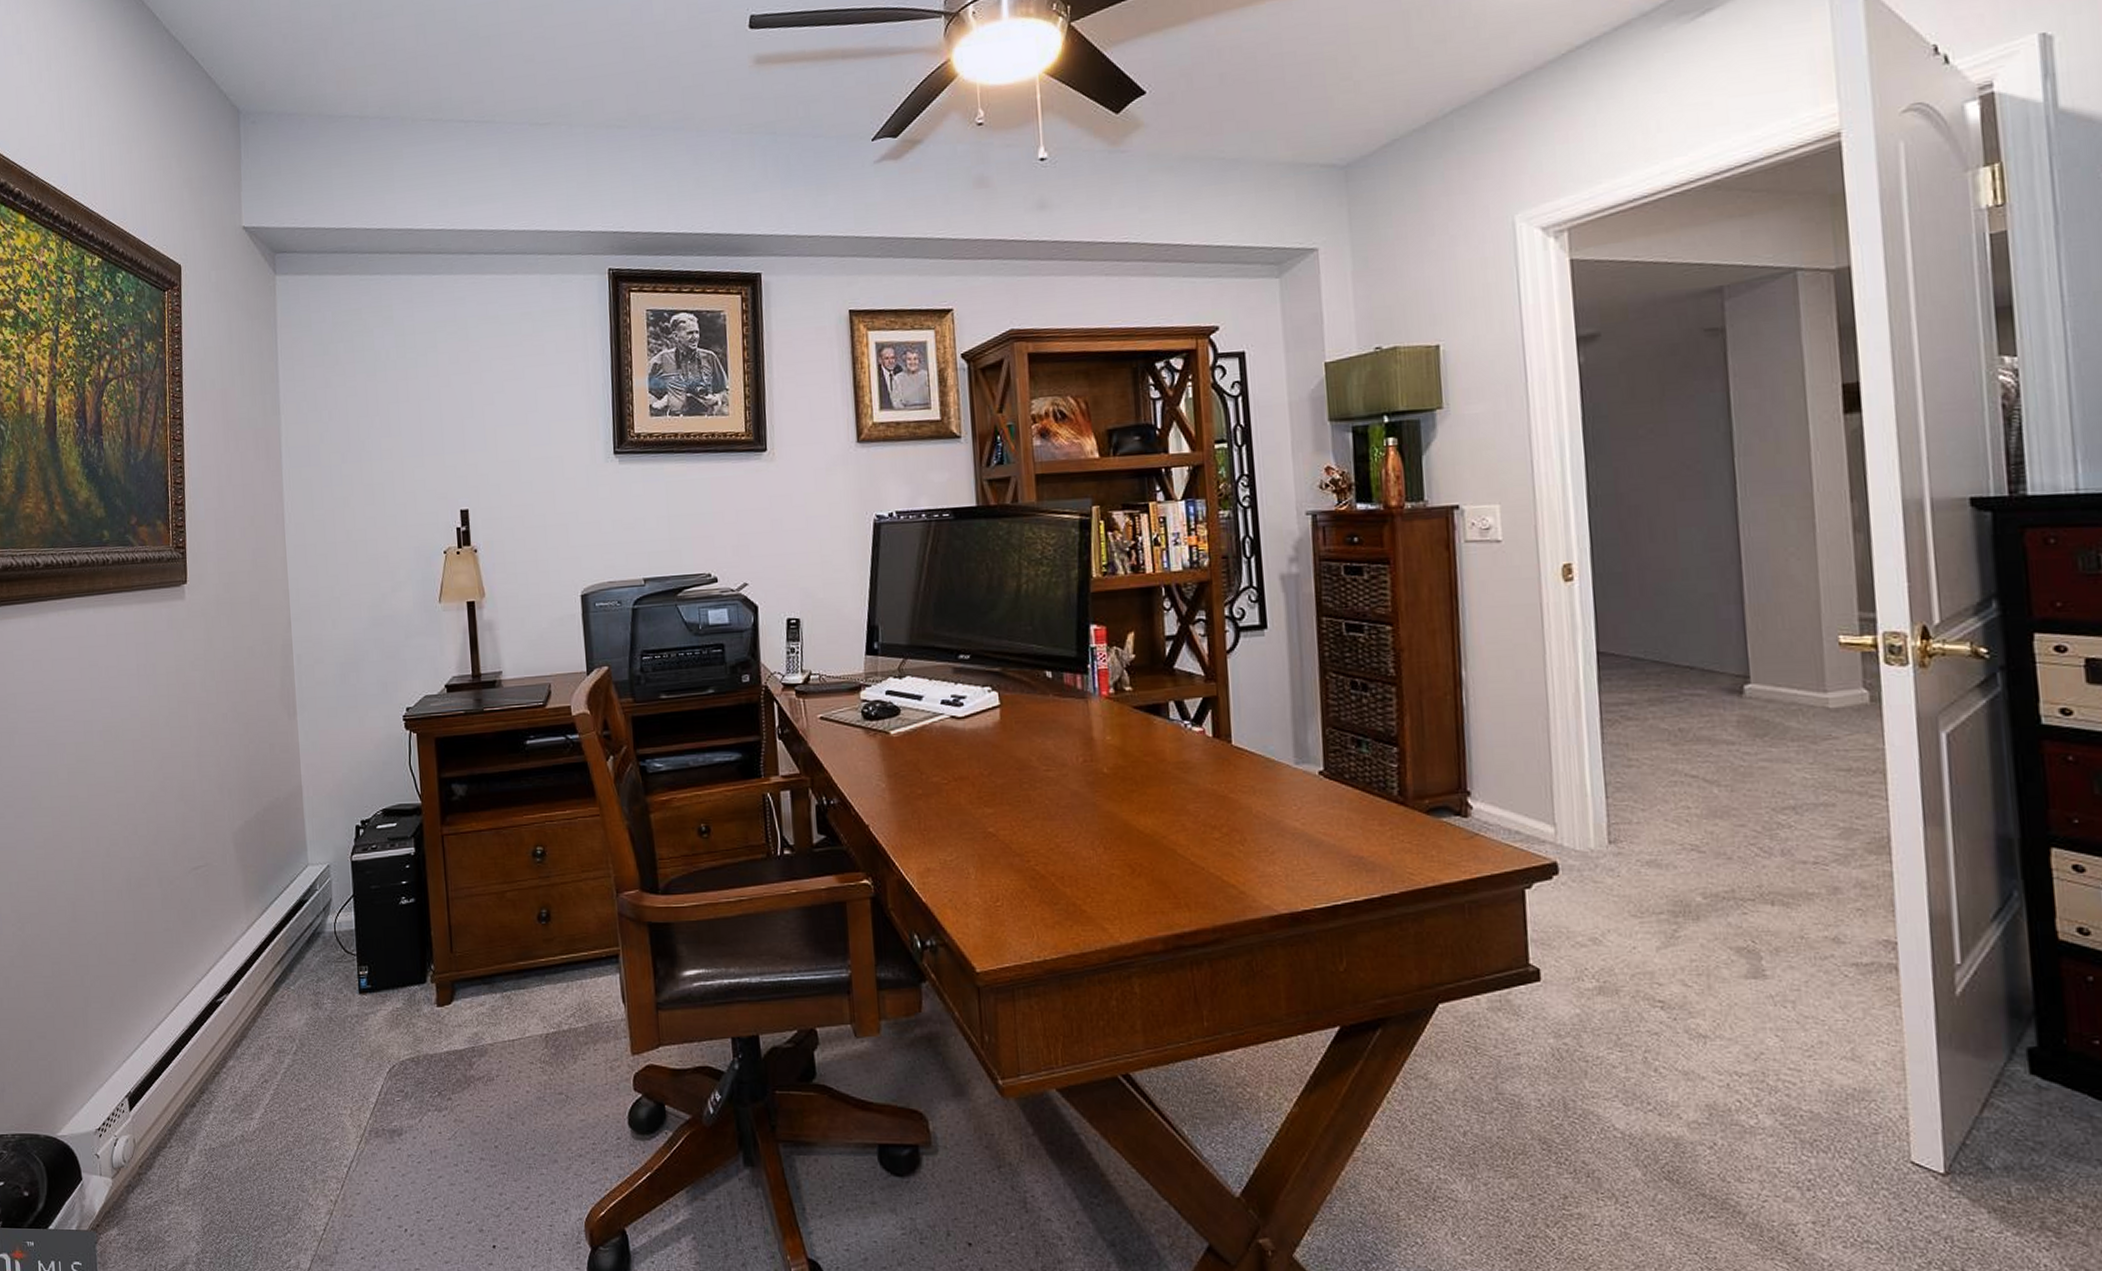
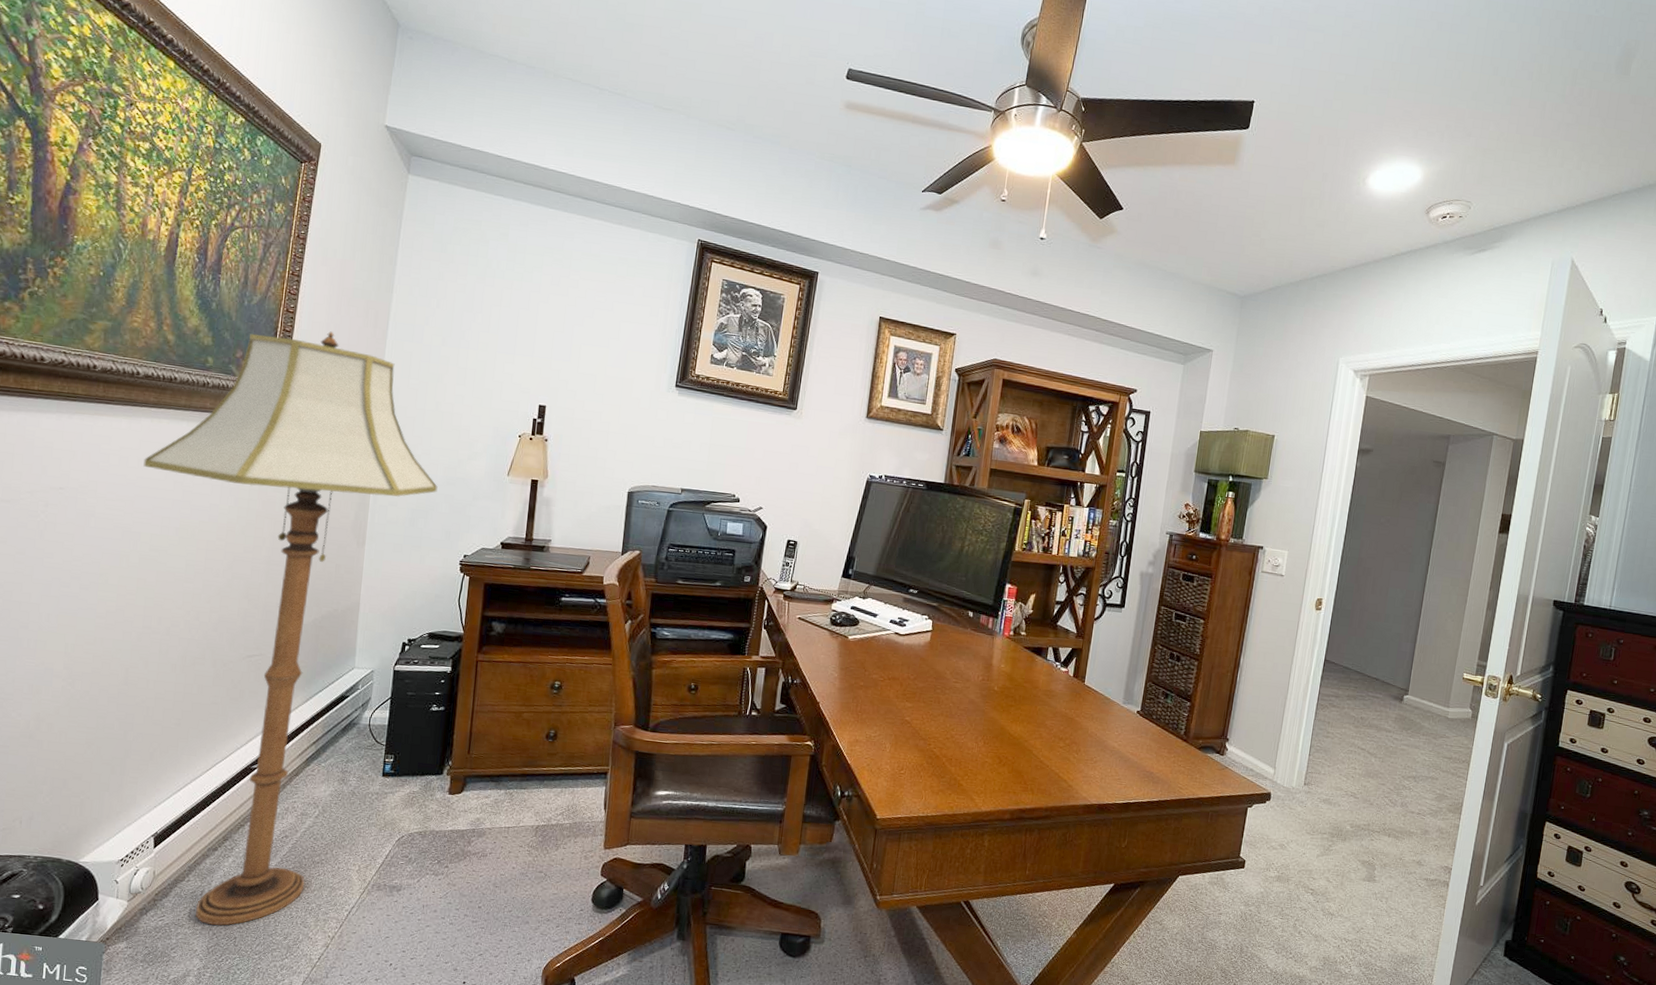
floor lamp: none [57,473,365,1198] -> present [143,331,438,926]

